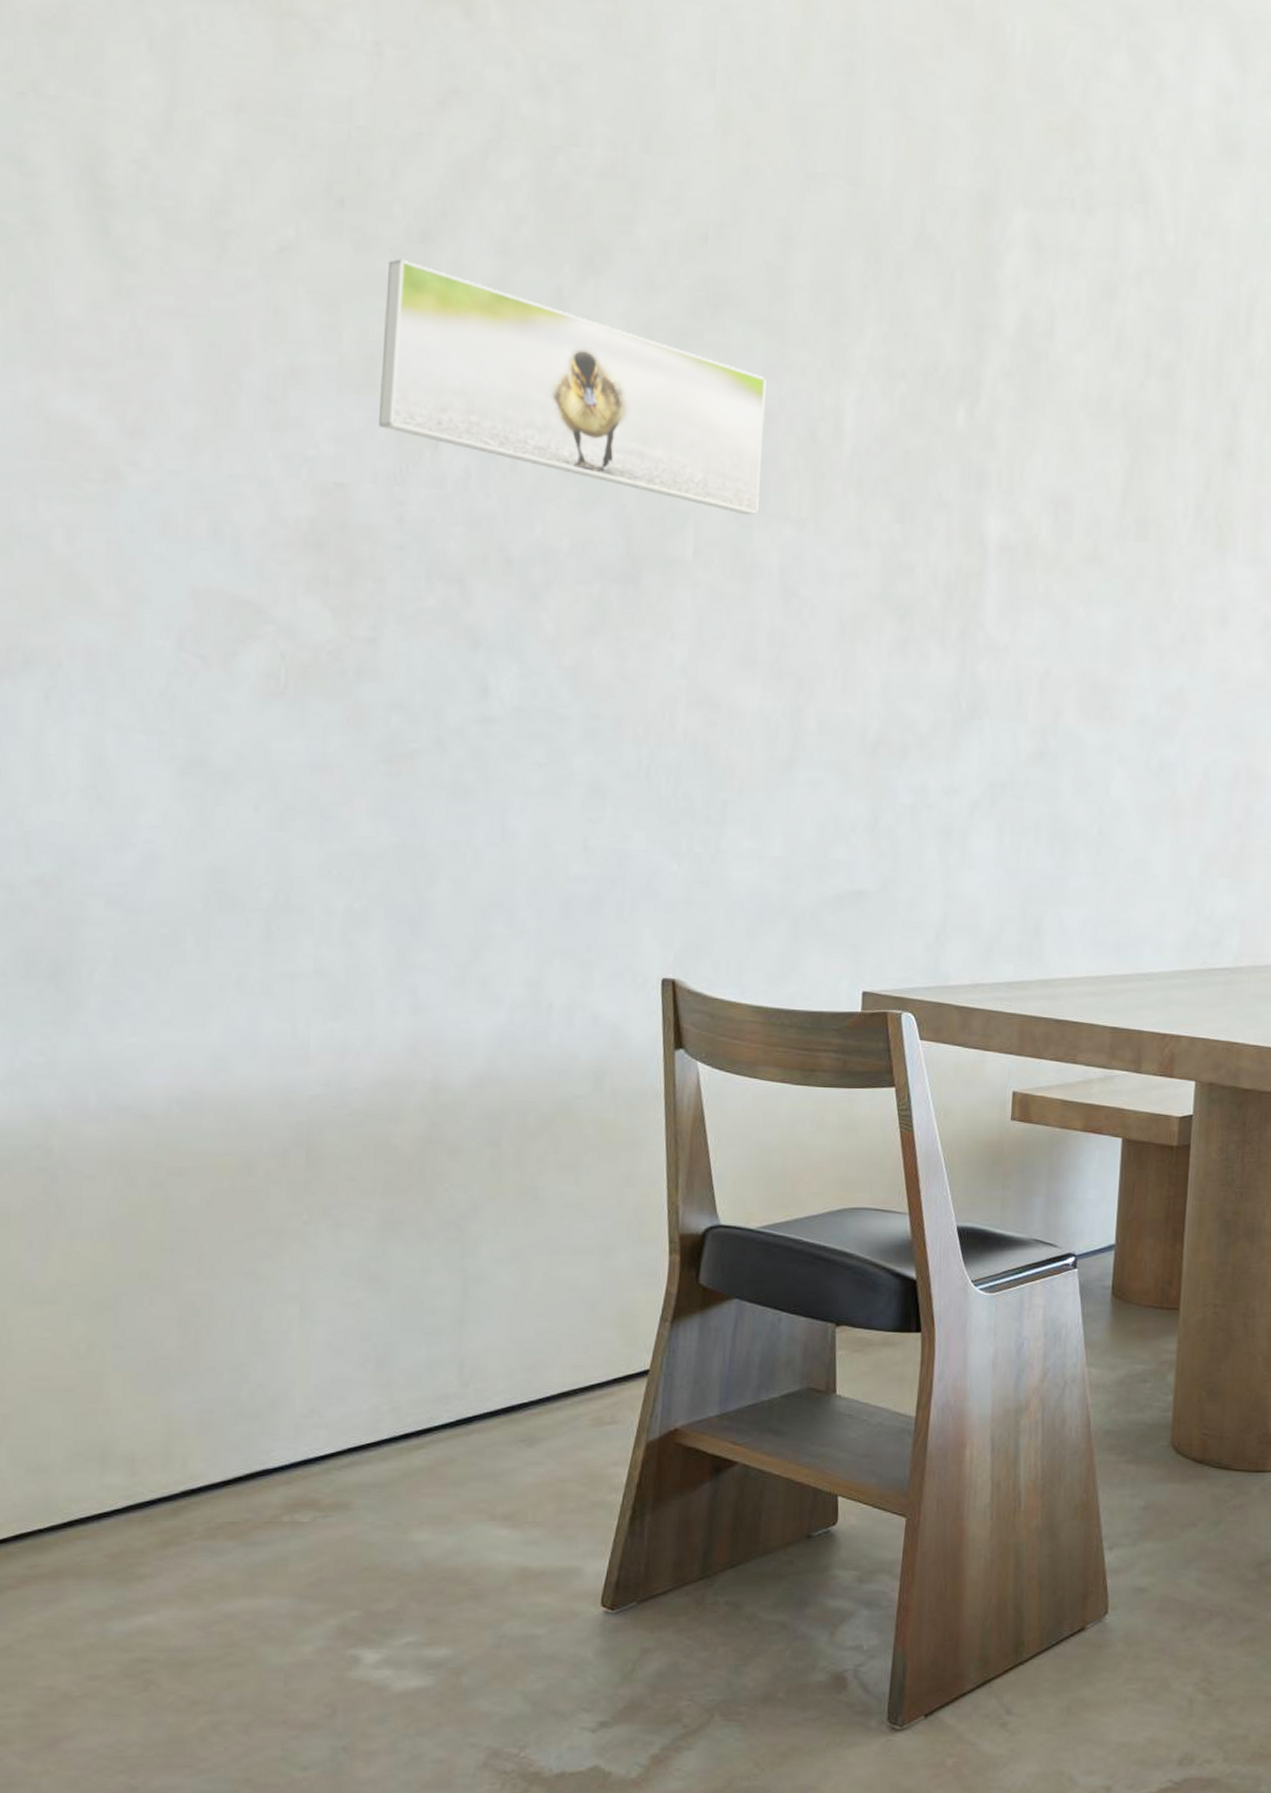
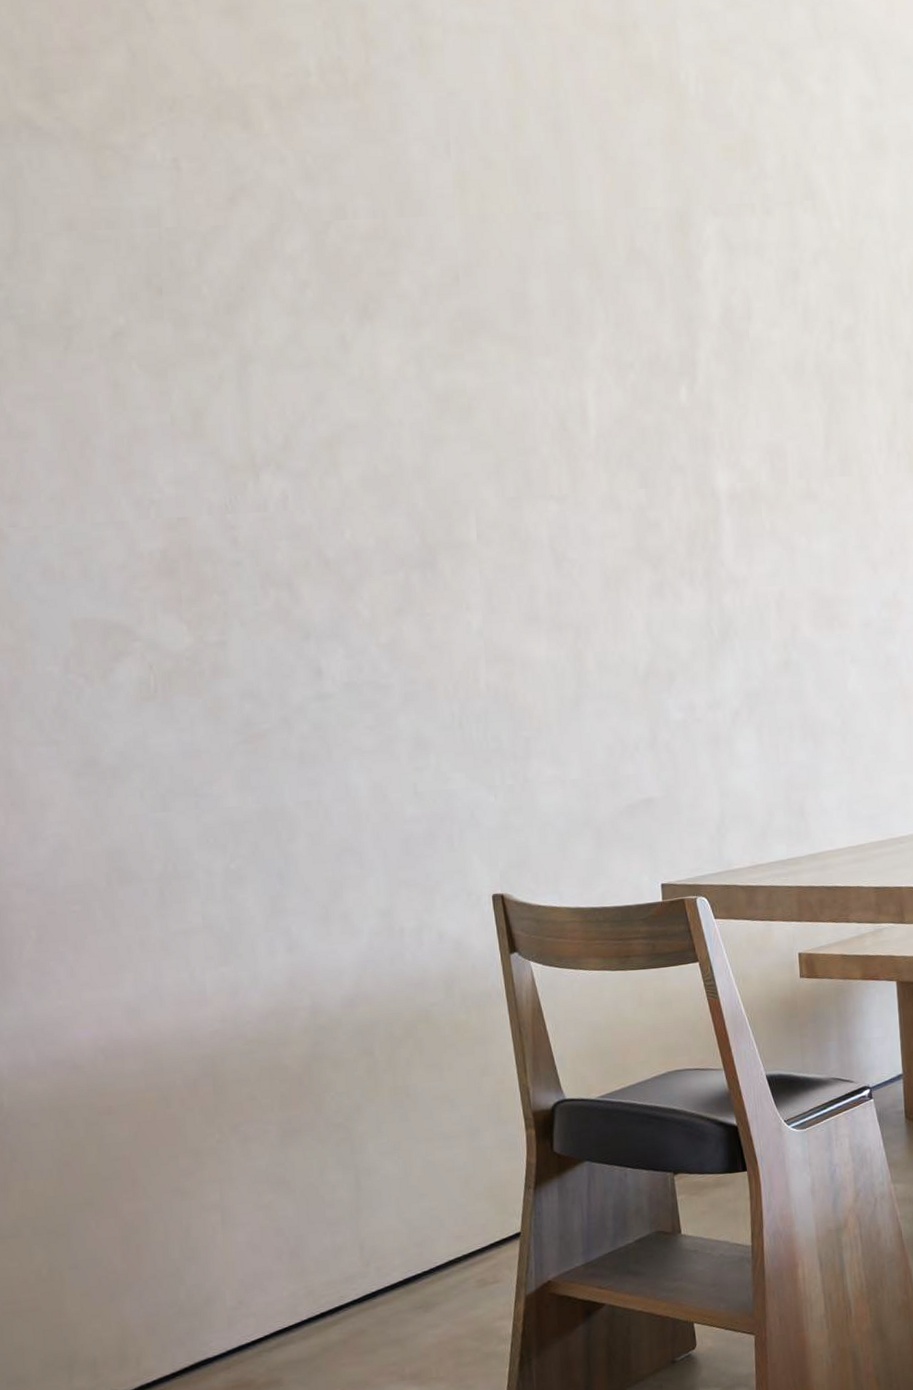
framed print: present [378,259,766,515] -> none [203,329,526,499]

